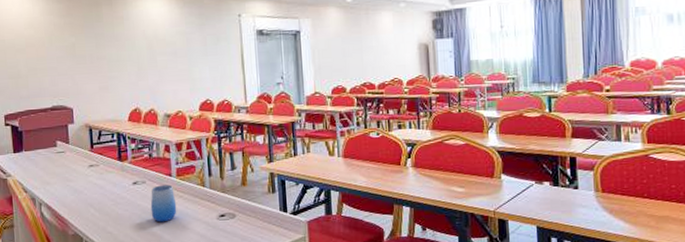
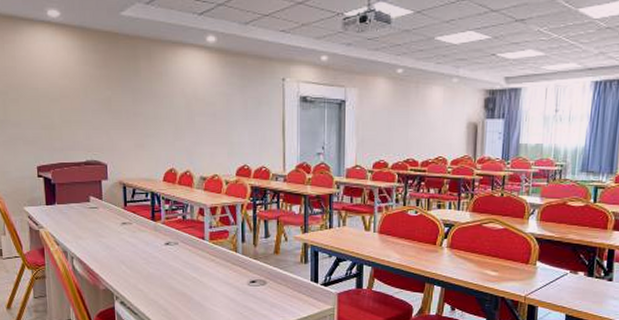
cup: present [150,184,177,223] -> none [182,247,208,284]

